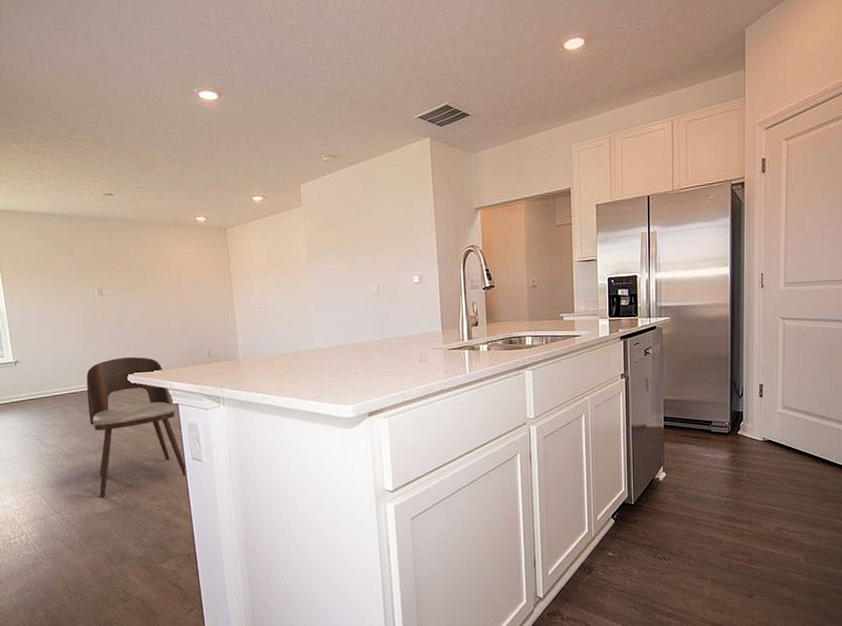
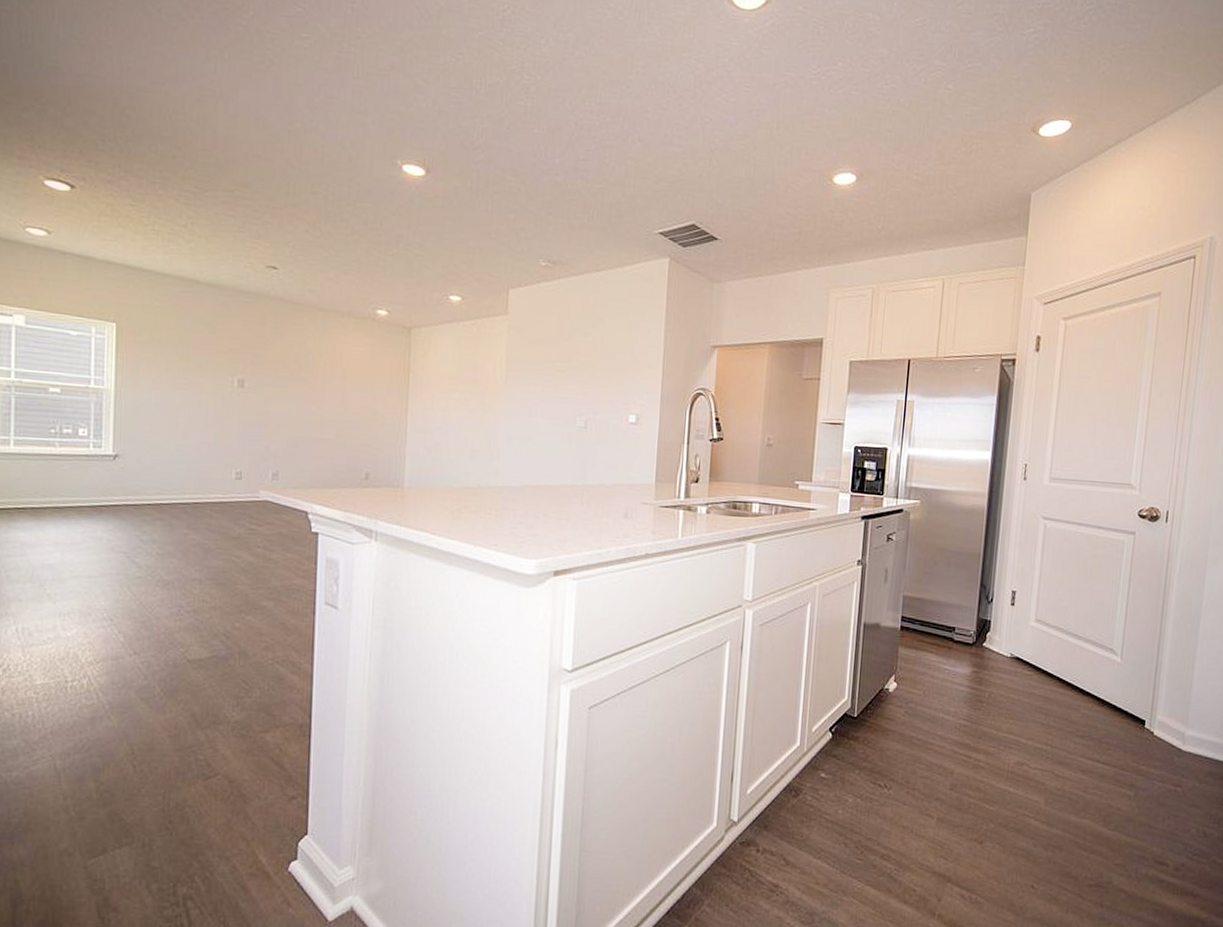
dining chair: present [86,357,187,498] -> none [197,467,316,640]

